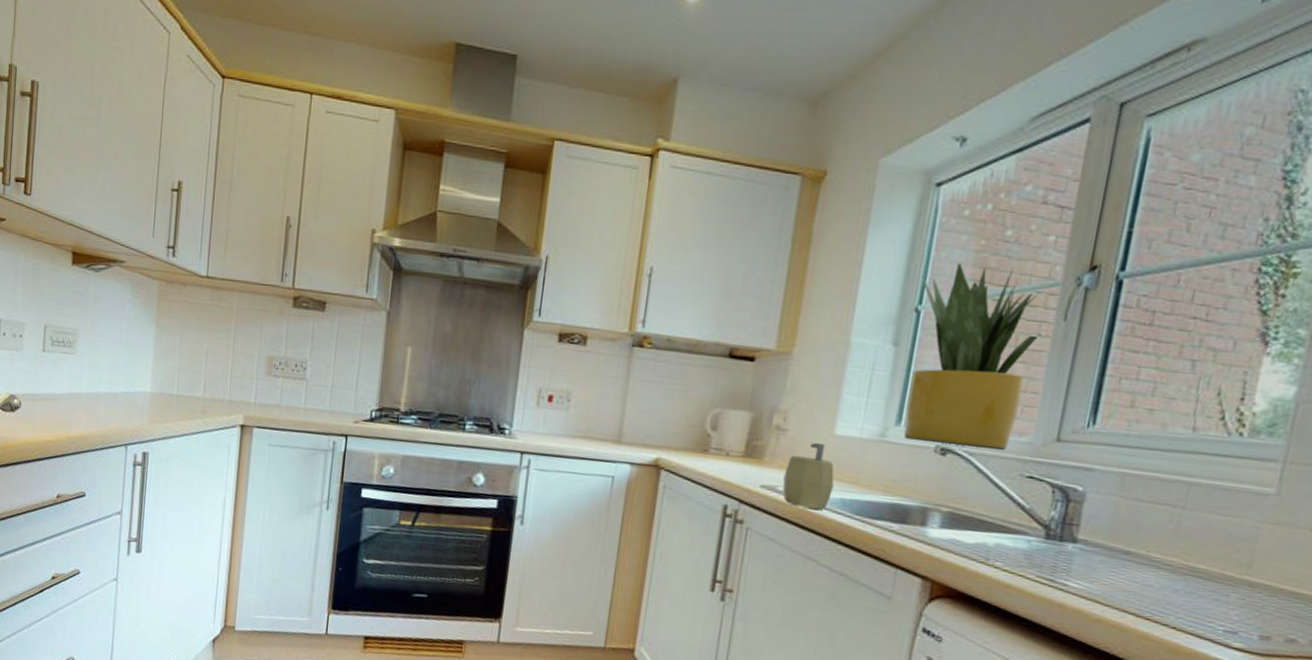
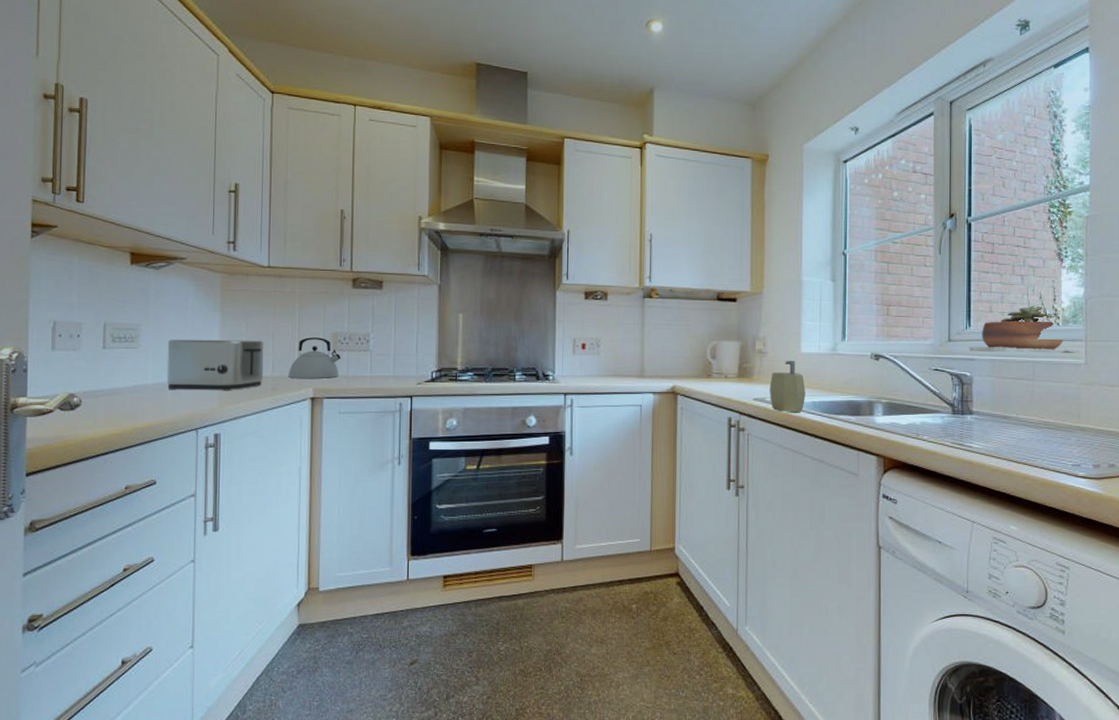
toaster: none [100,347,197,409] -> present [166,339,264,391]
kettle: none [218,358,275,406] -> present [288,337,341,379]
planter: present [903,264,1041,451] -> none [844,218,927,352]
succulent plant: none [1087,403,1280,481] -> present [969,304,1086,354]

